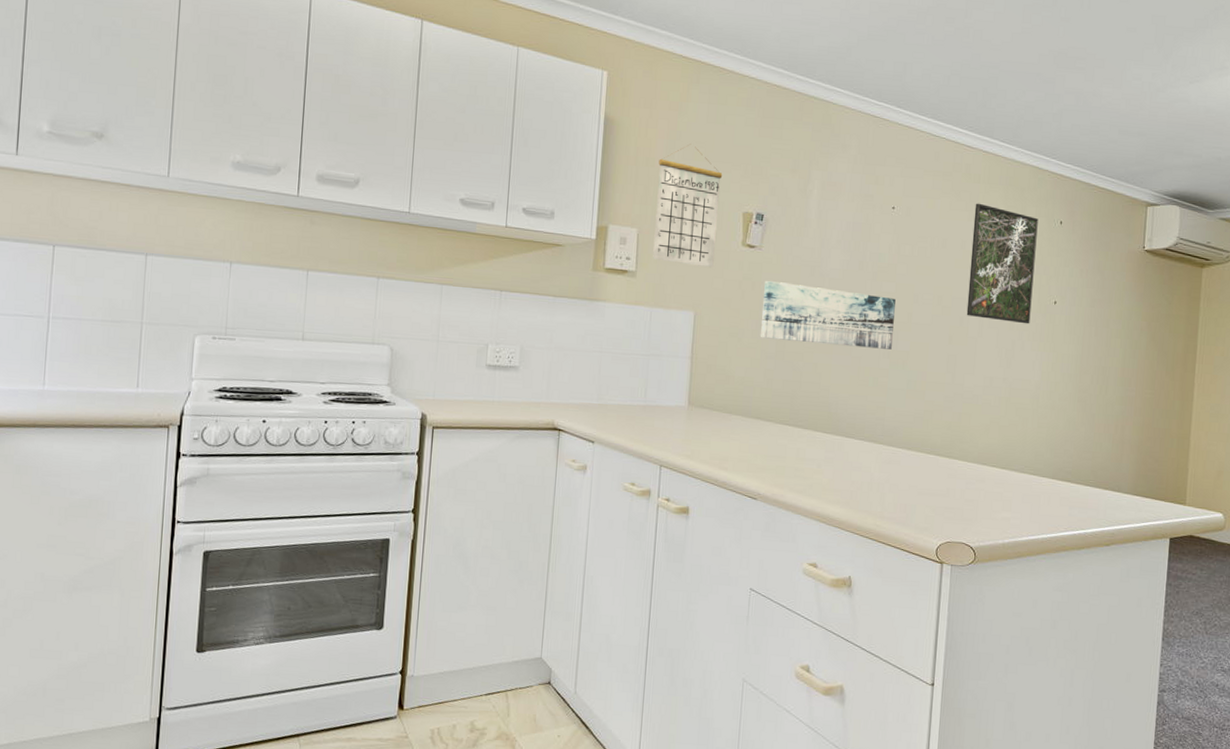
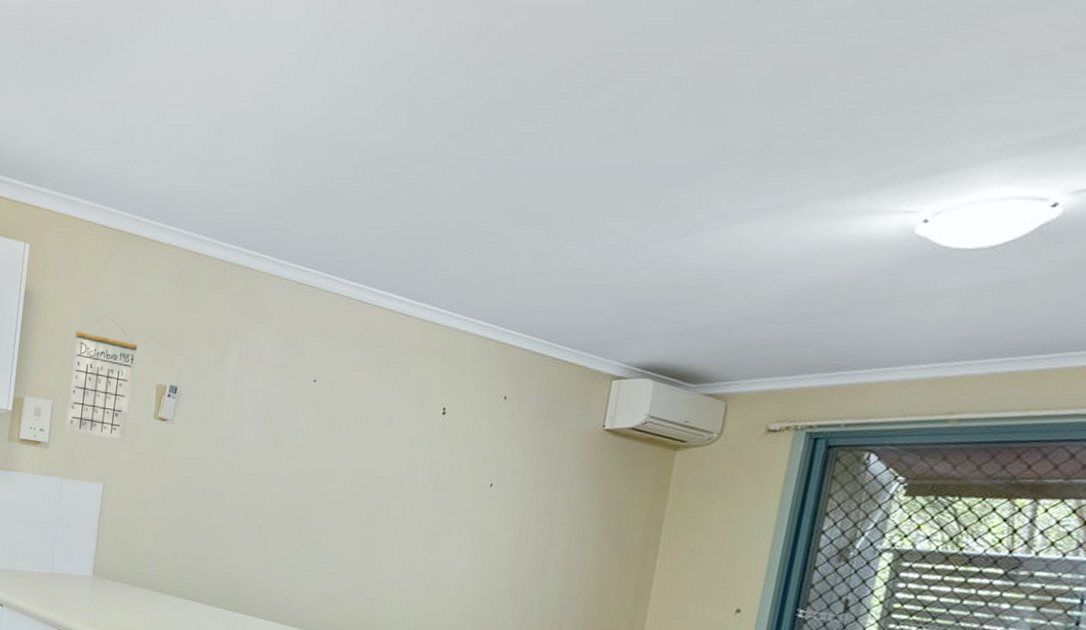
wall art: present [761,280,896,350] -> none [168,454,311,529]
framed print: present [966,203,1038,324] -> none [388,375,479,508]

